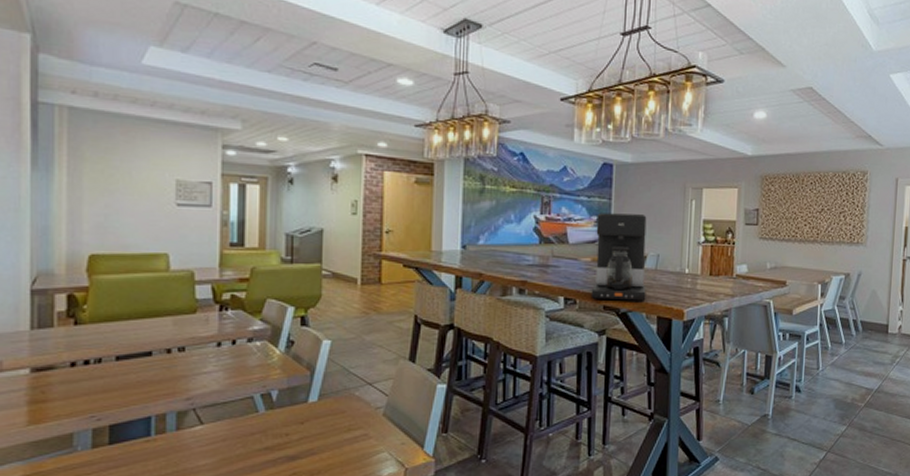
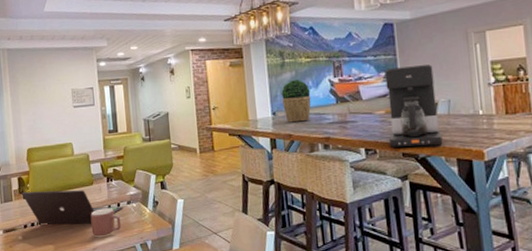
laptop: none [71,316,241,365] -> present [21,190,123,225]
mug: none [187,346,235,384] -> present [90,208,122,238]
potted plant: none [476,211,511,260] -> present [281,80,311,123]

